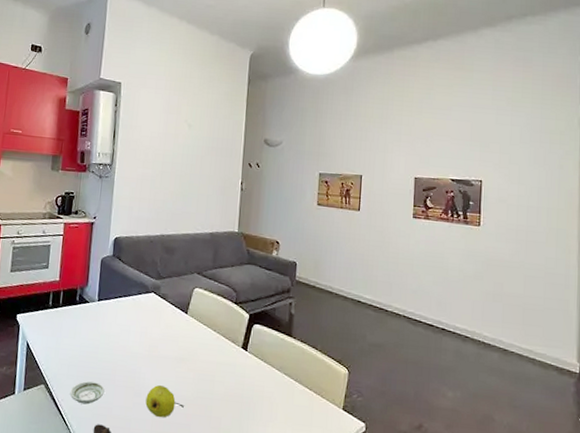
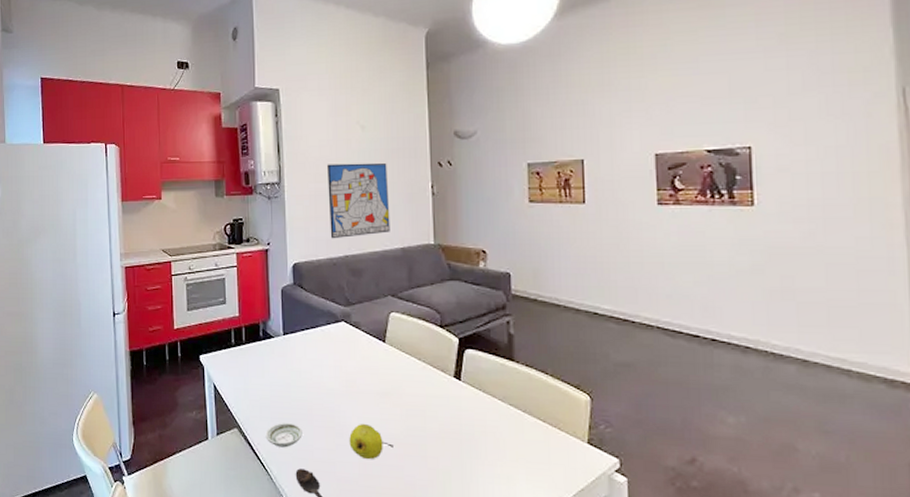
wall art: none [150,153,207,220] -> present [327,162,390,239]

